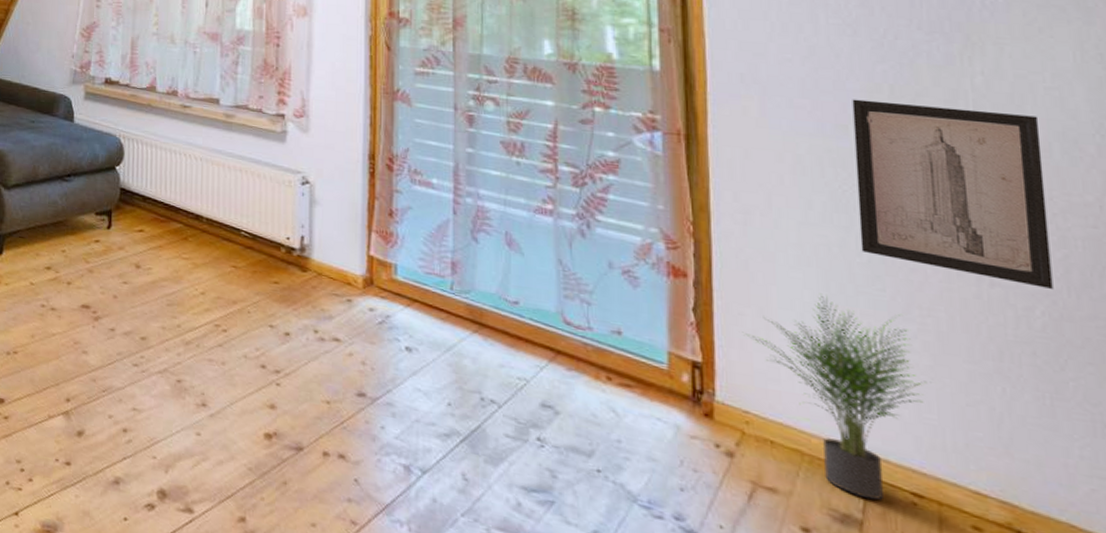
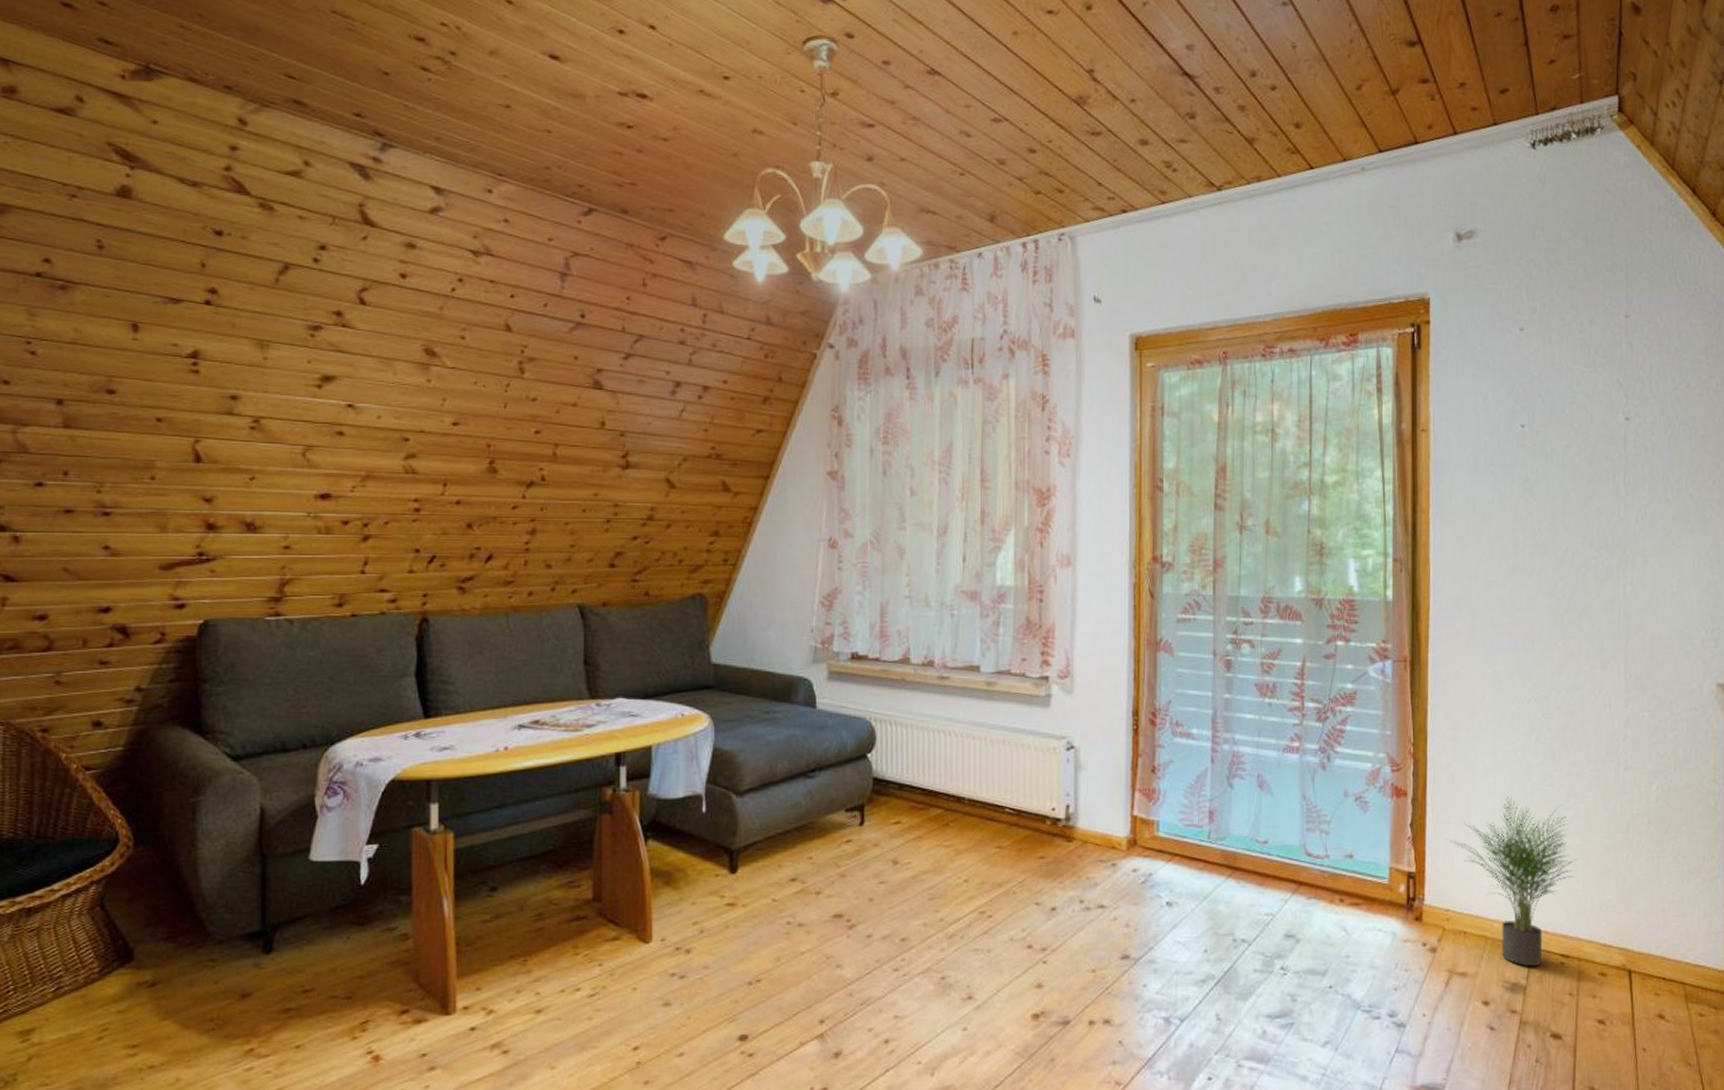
wall art: present [852,99,1053,289] -> none [1538,614,1667,766]

